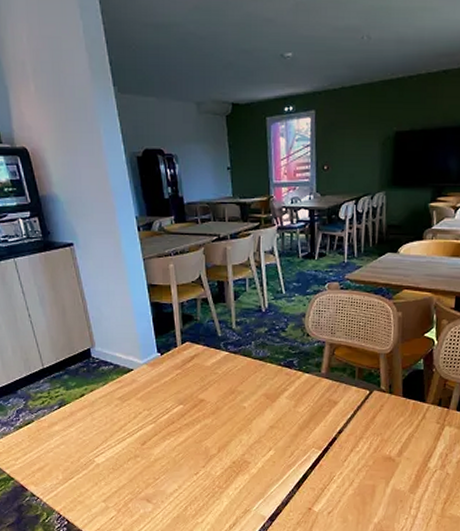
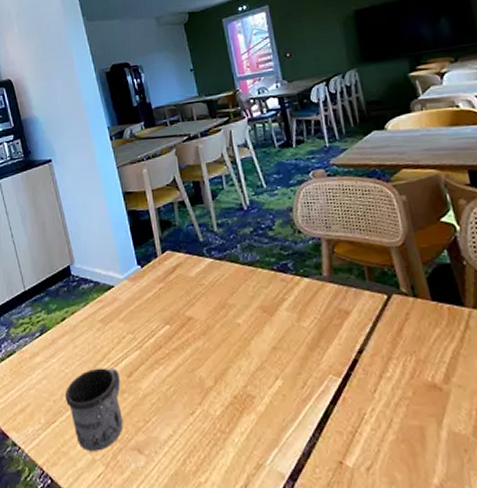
mug: none [82,437,135,501] -> present [64,368,123,451]

